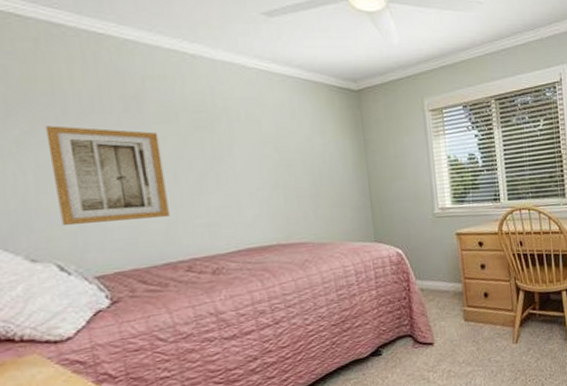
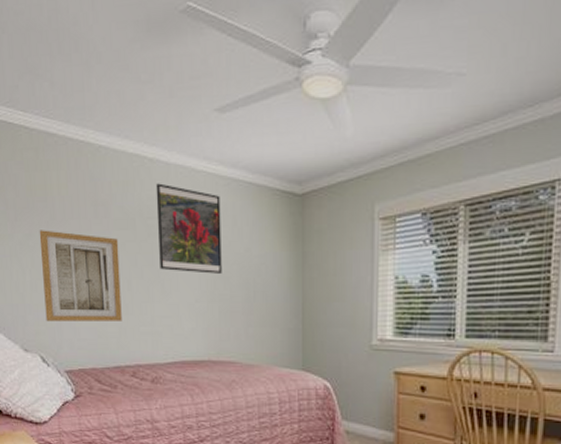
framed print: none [200,78,284,163] -> present [155,183,222,274]

